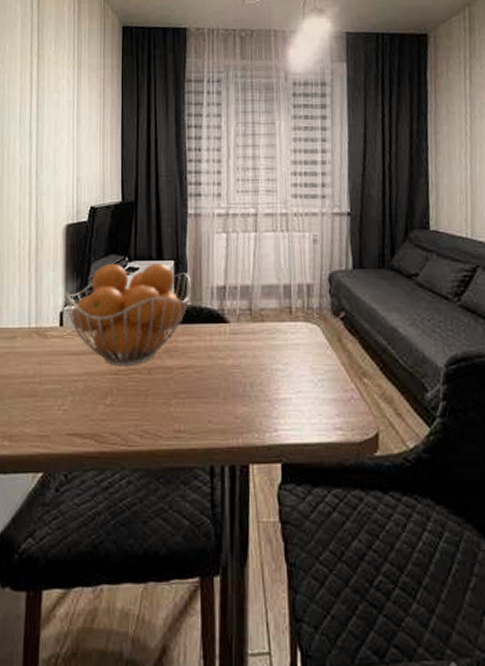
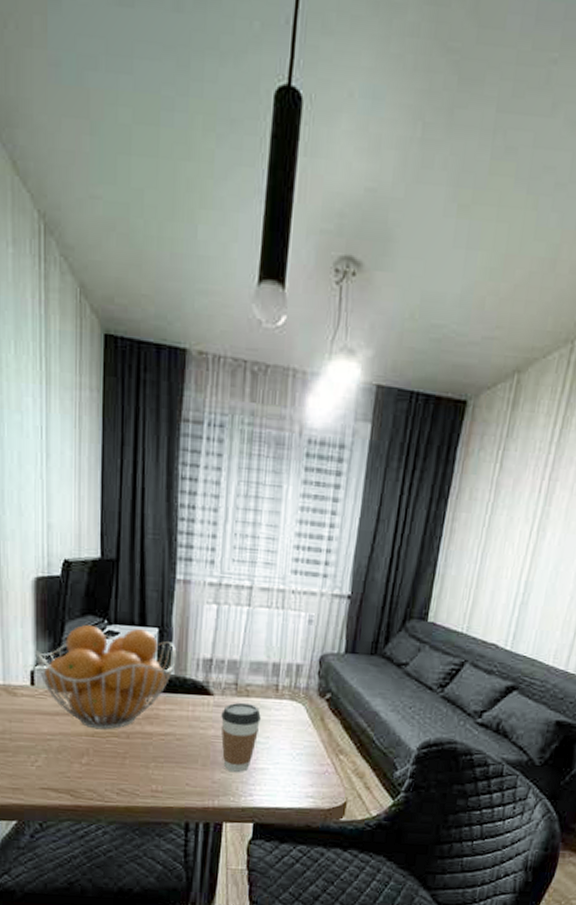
coffee cup: none [238,328,278,405] -> present [220,702,261,773]

